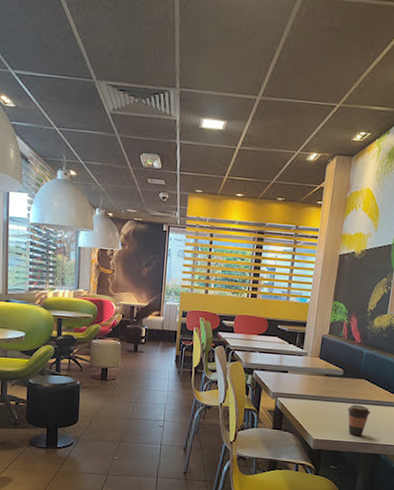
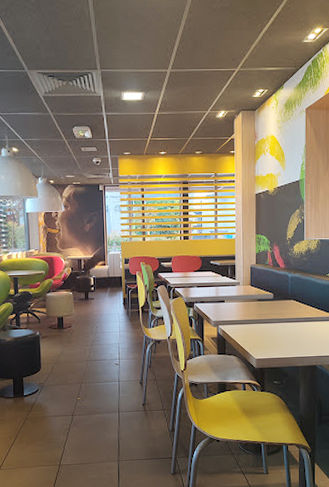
coffee cup: present [347,405,371,436] -> none [282,323,303,352]

